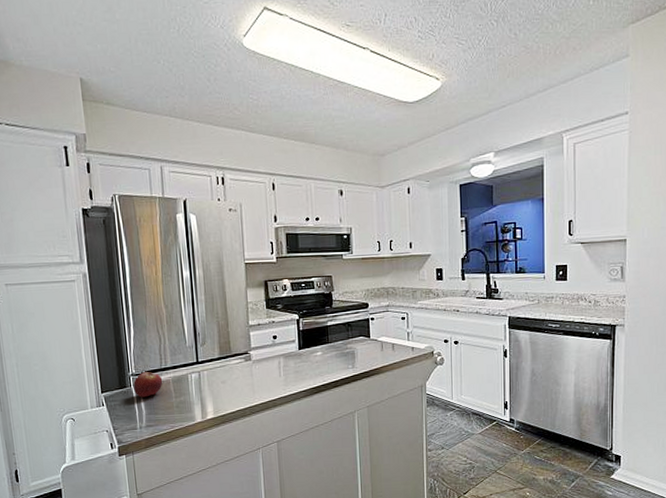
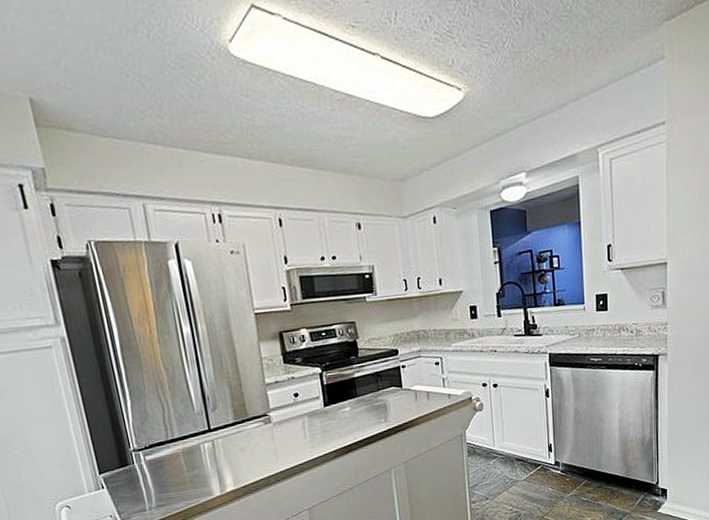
fruit: present [133,371,163,398] -> none [136,444,172,475]

